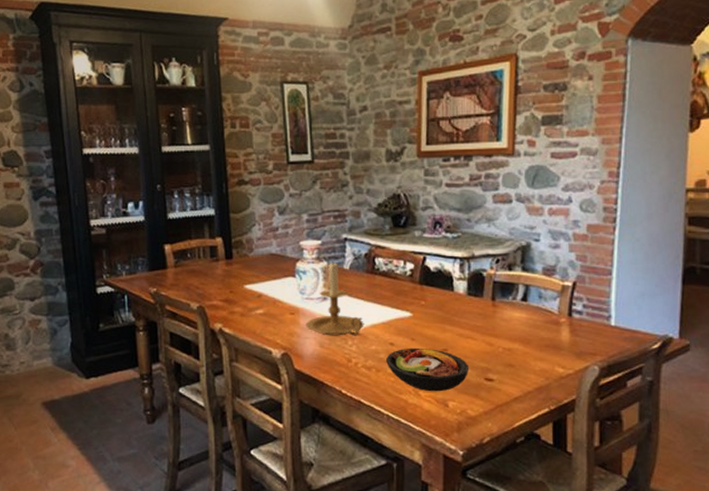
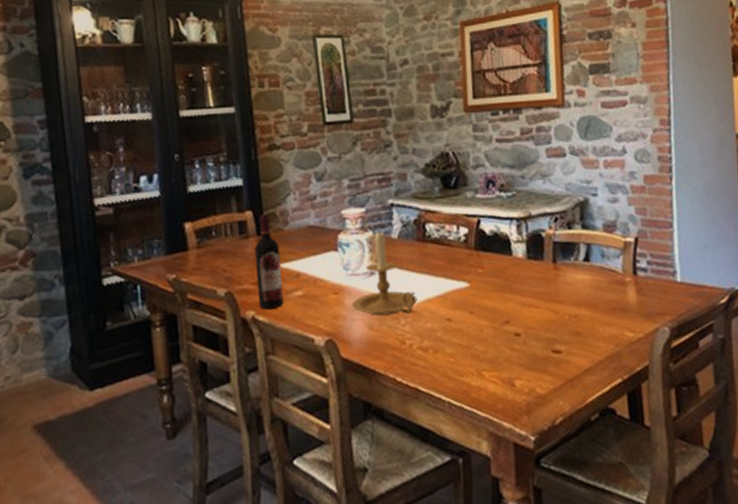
wine bottle: none [223,240,247,324] -> present [254,213,284,310]
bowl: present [386,347,470,392] -> none [444,321,535,371]

